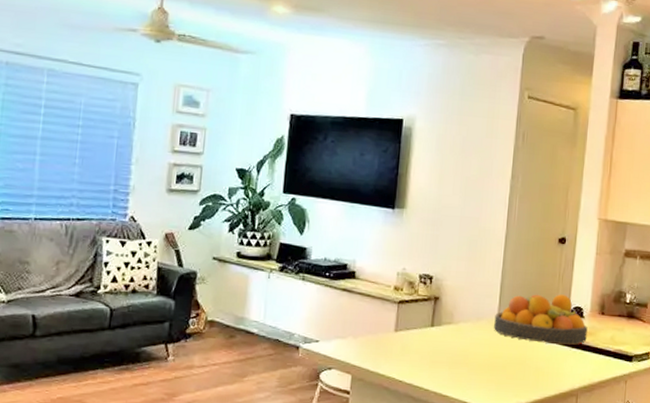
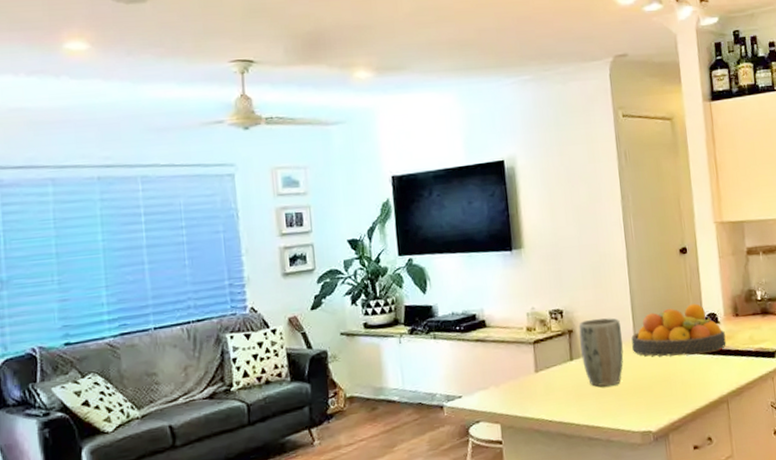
plant pot: none [443,290,487,359] -> present [578,317,624,387]

